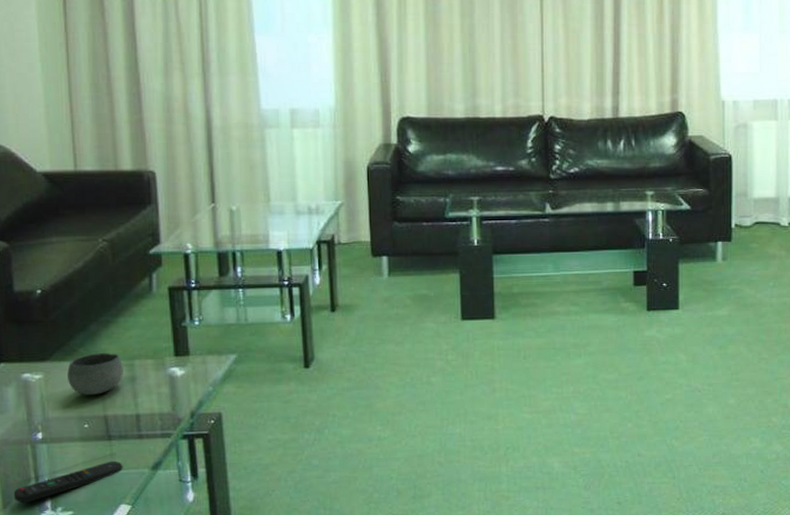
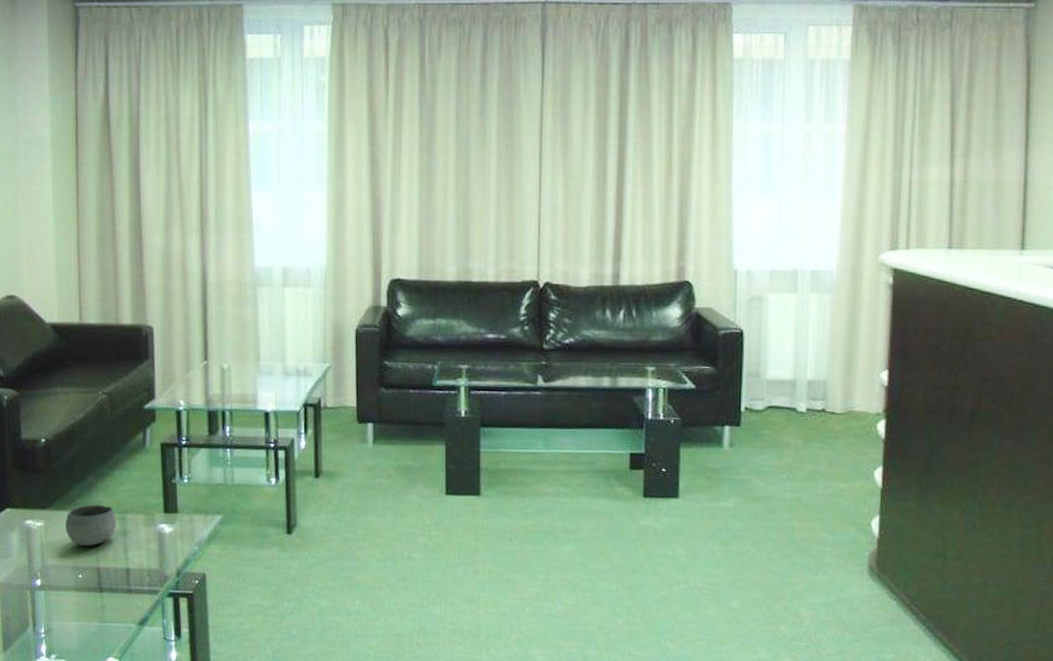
remote control: present [13,461,123,504] -> none [13,613,112,648]

